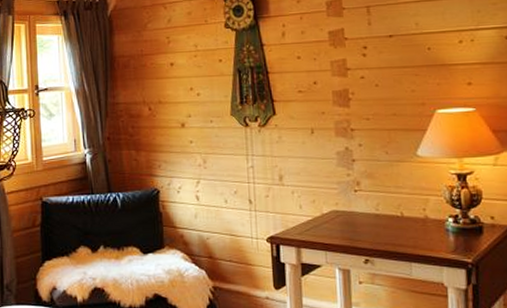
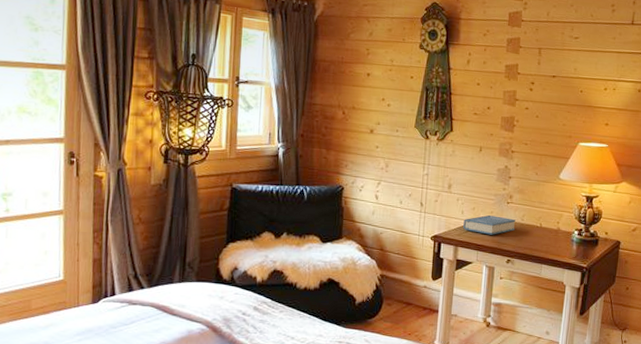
hardback book: none [303,207,370,231] -> present [463,214,516,235]

